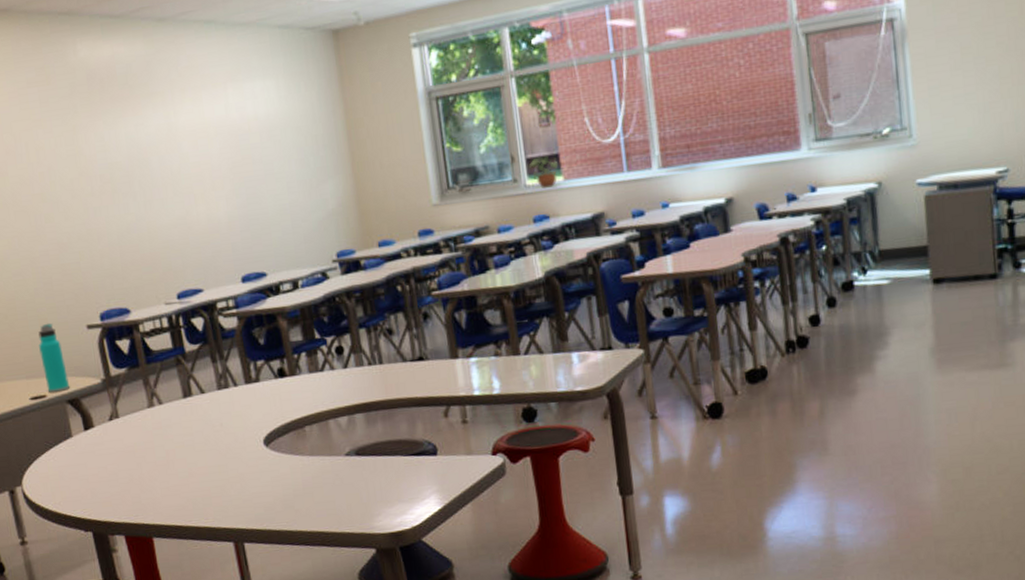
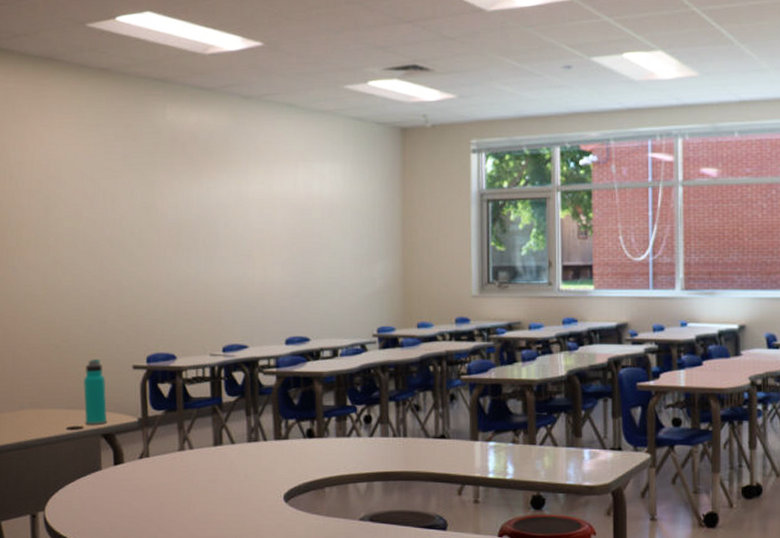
potted plant: present [528,154,559,188] -> none [564,263,591,294]

